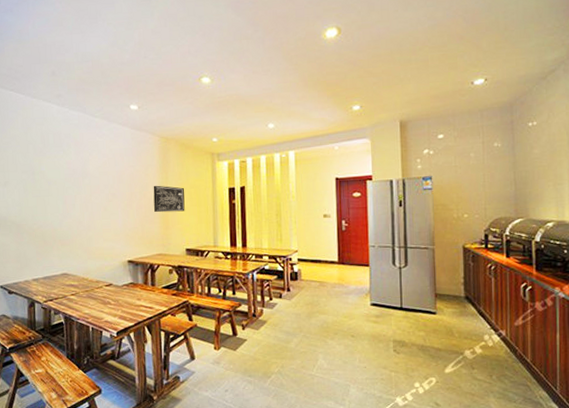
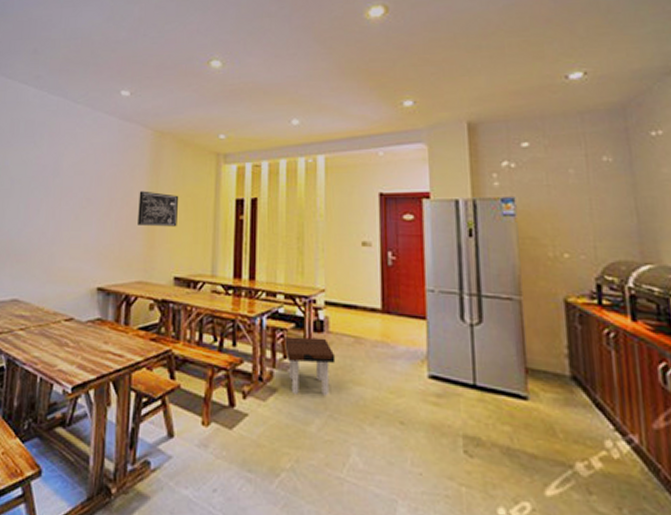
side table: none [270,284,307,324] -> present [285,336,336,396]

